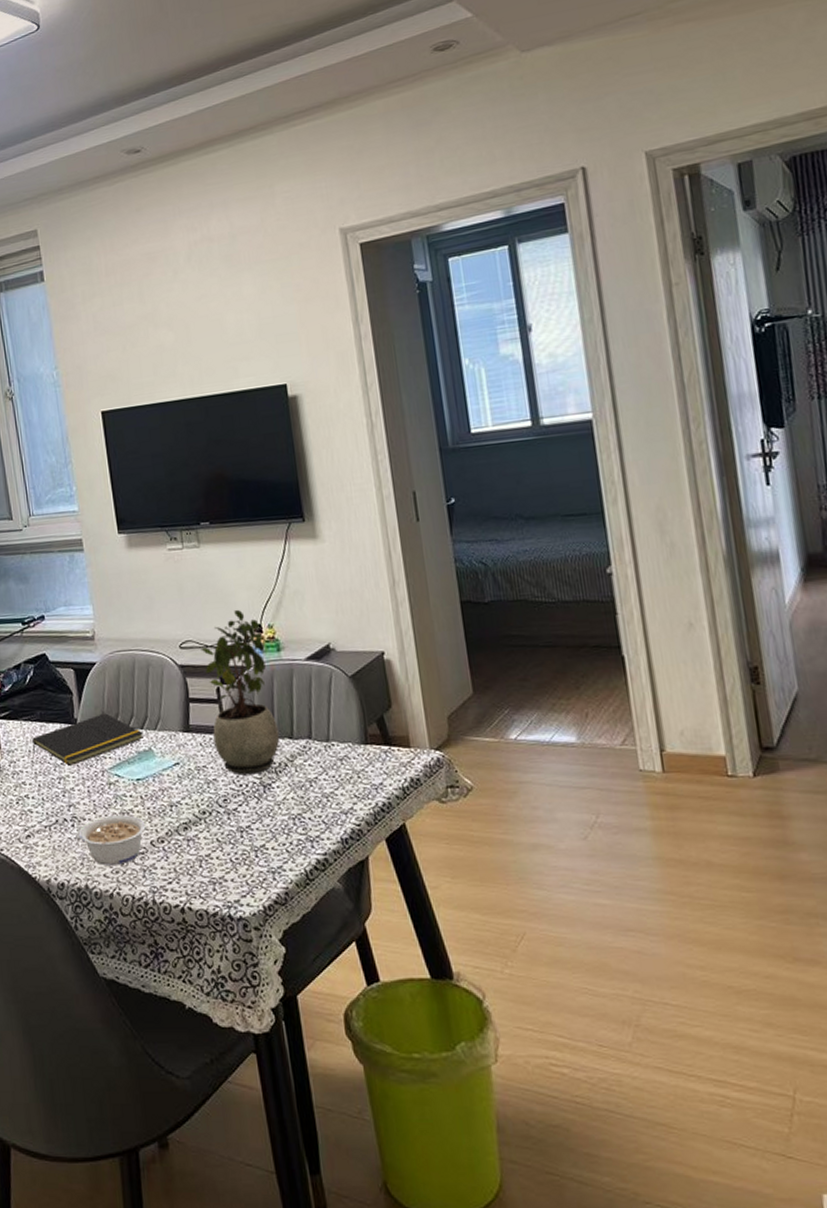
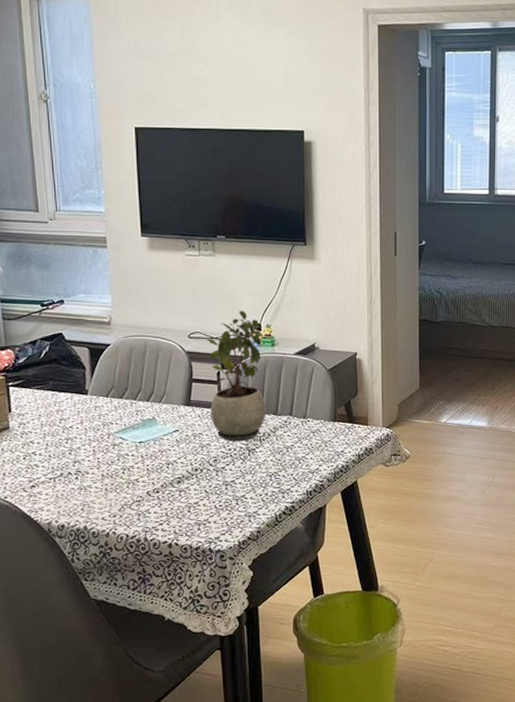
notepad: present [32,713,144,766] -> none [42,387,149,429]
legume: present [78,815,147,866] -> none [81,470,145,511]

